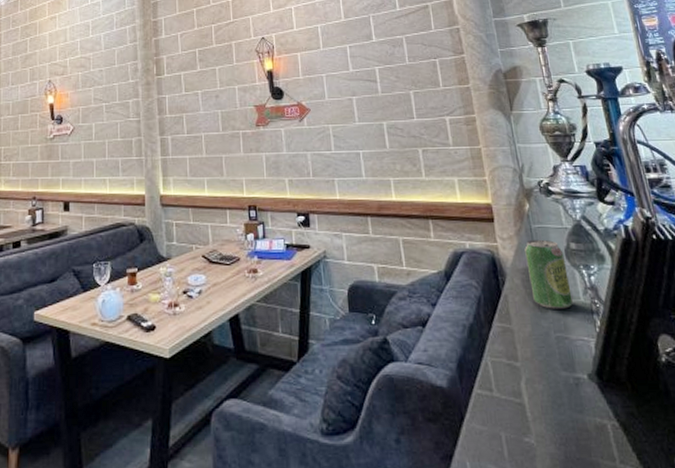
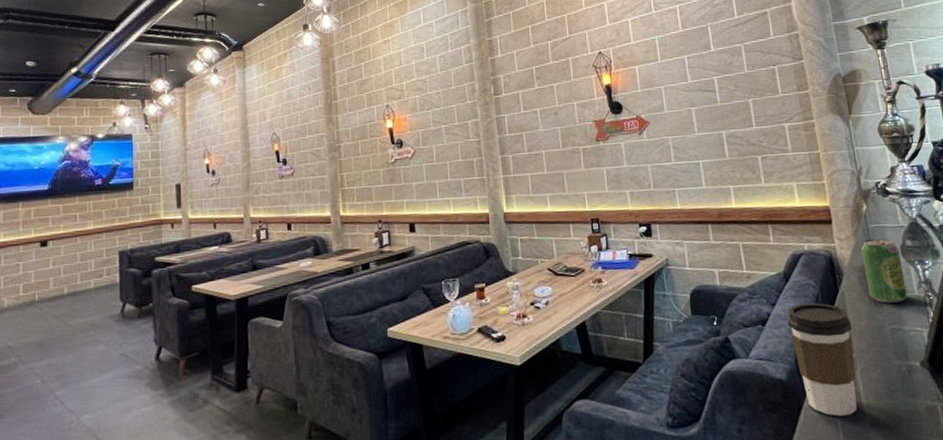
coffee cup: none [448,304,522,431] -> present [787,302,857,417]

